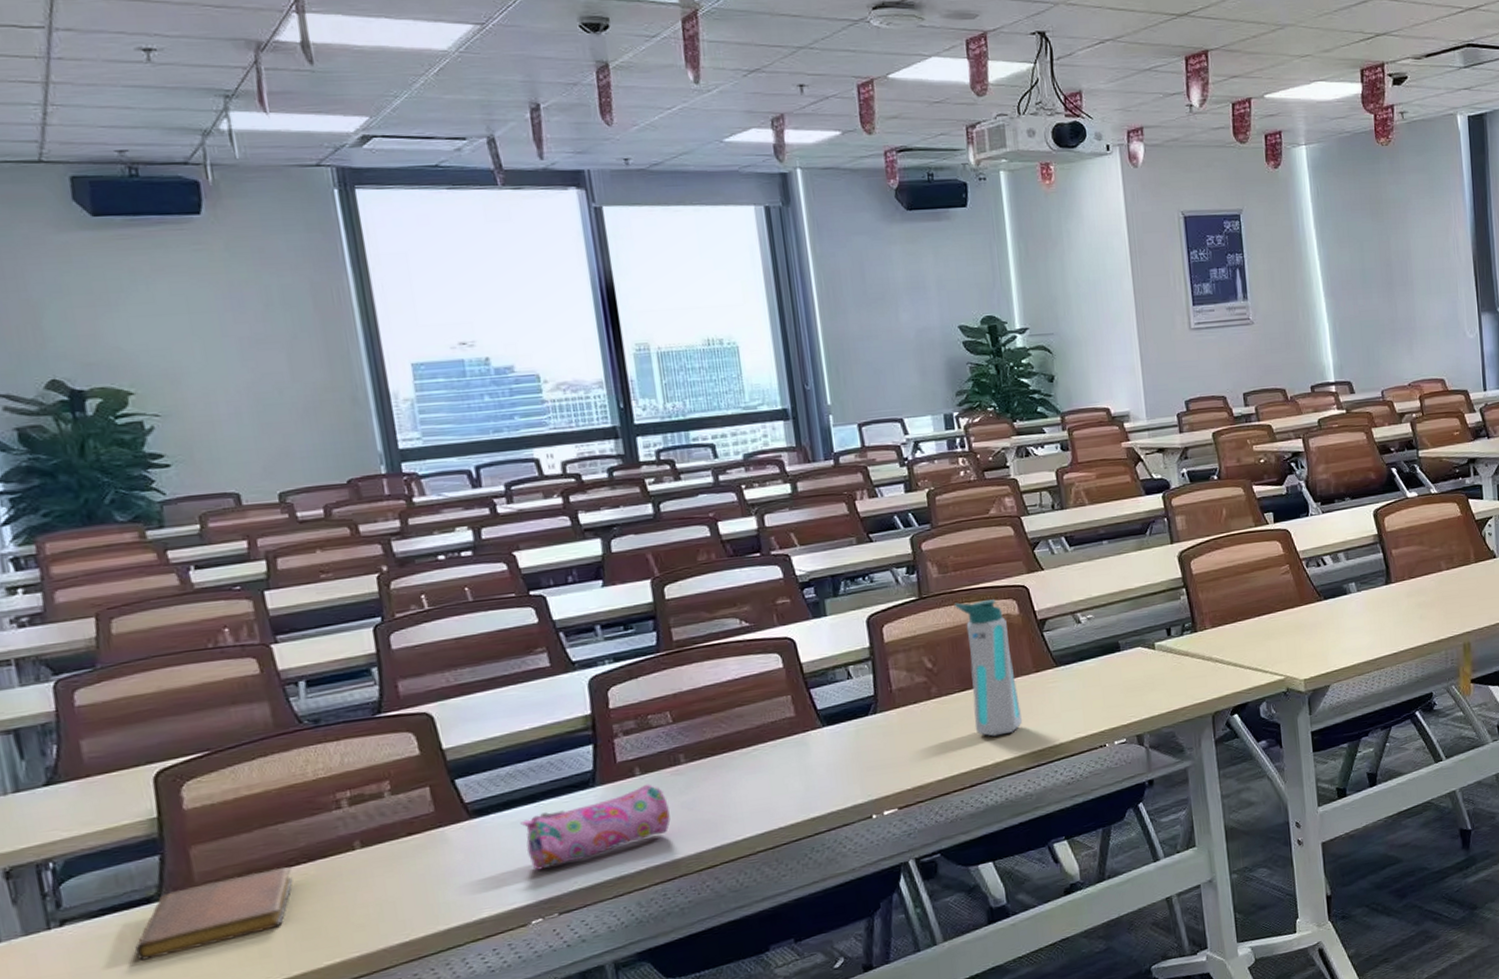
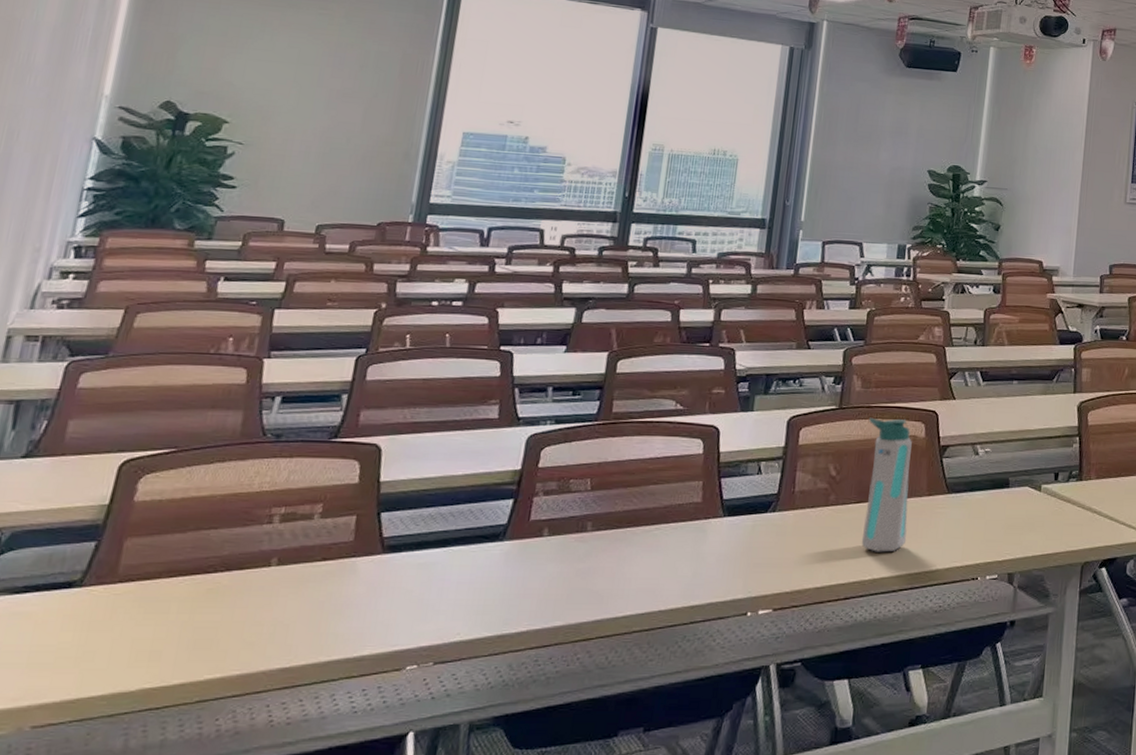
notebook: present [134,867,293,961] -> none [38,573,208,644]
pencil case: present [520,784,671,870] -> none [423,546,565,615]

